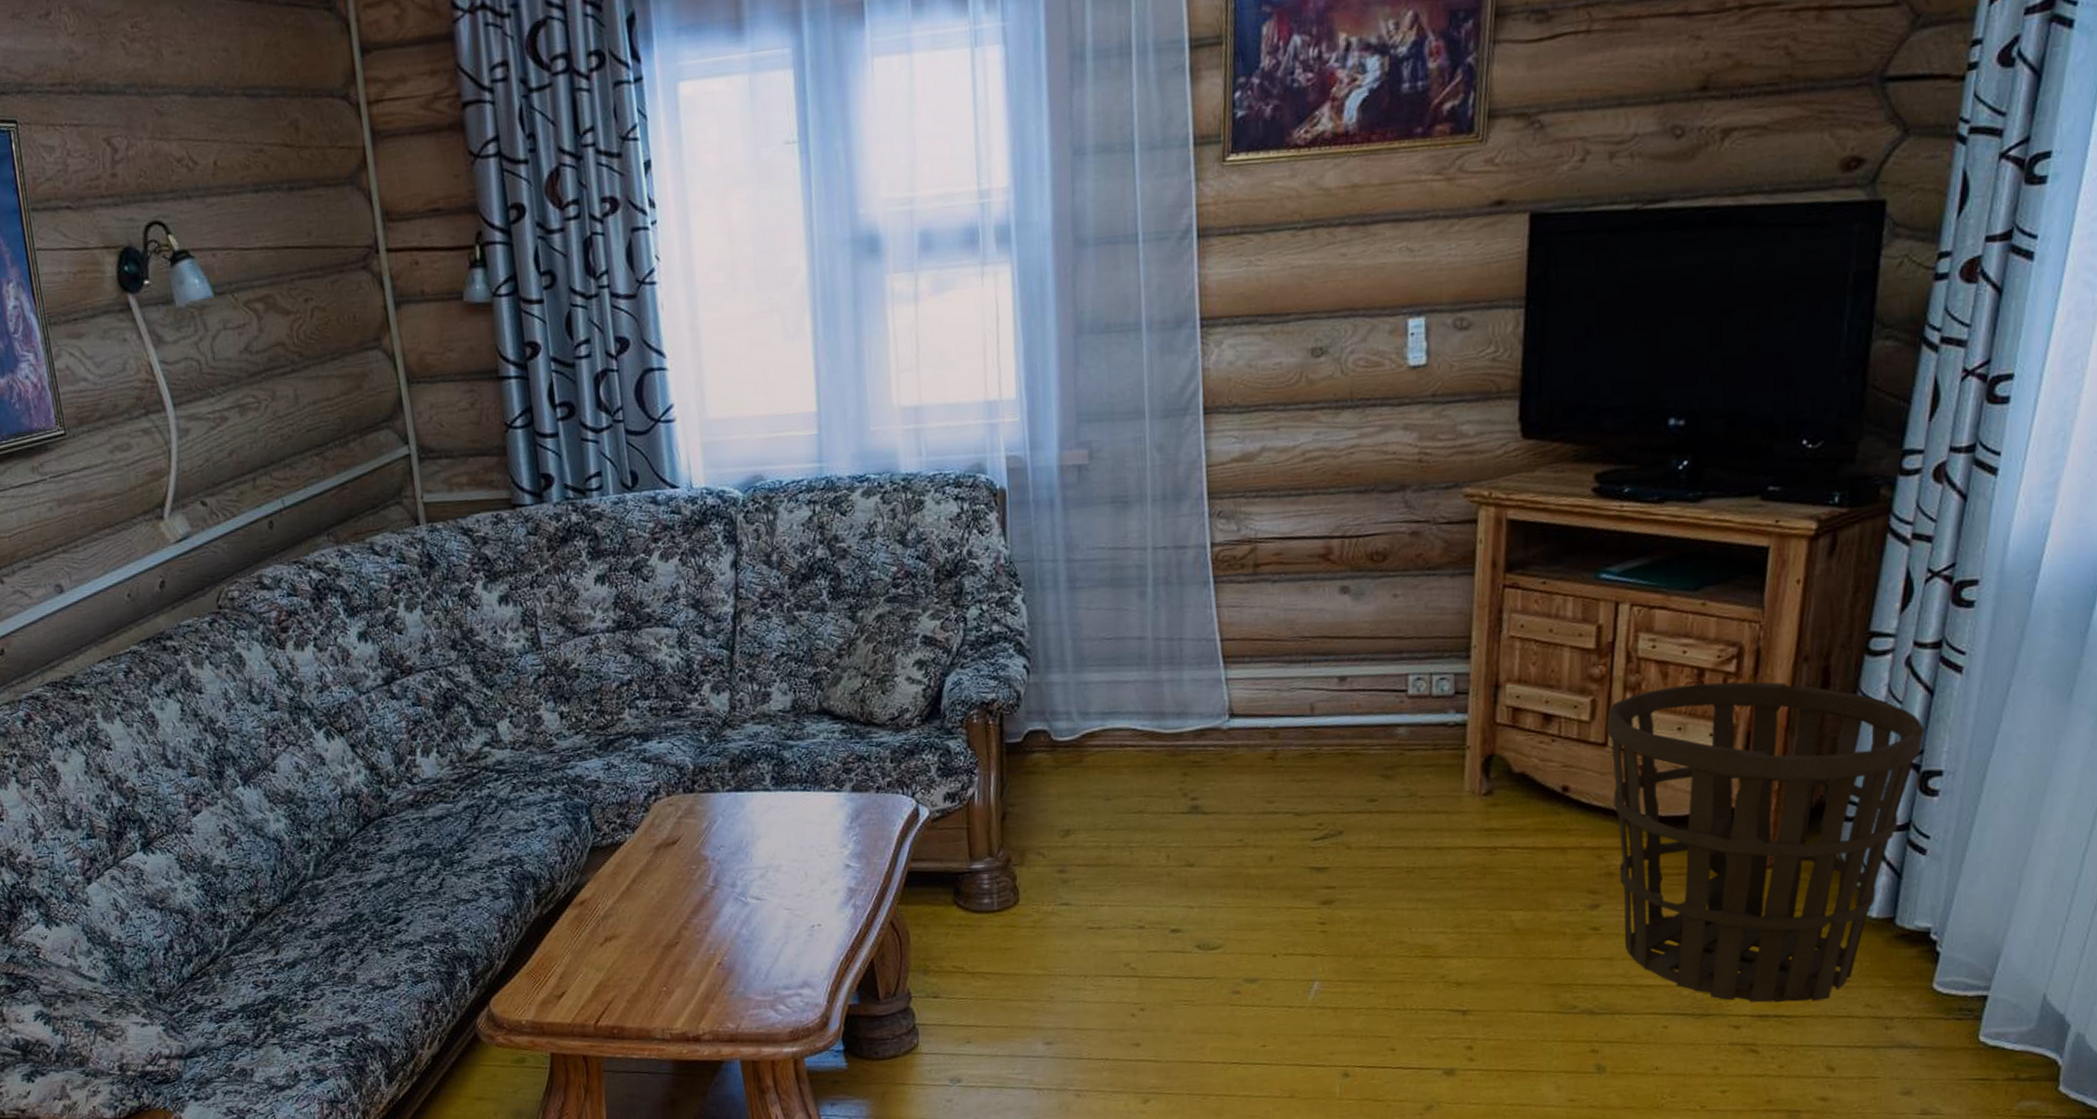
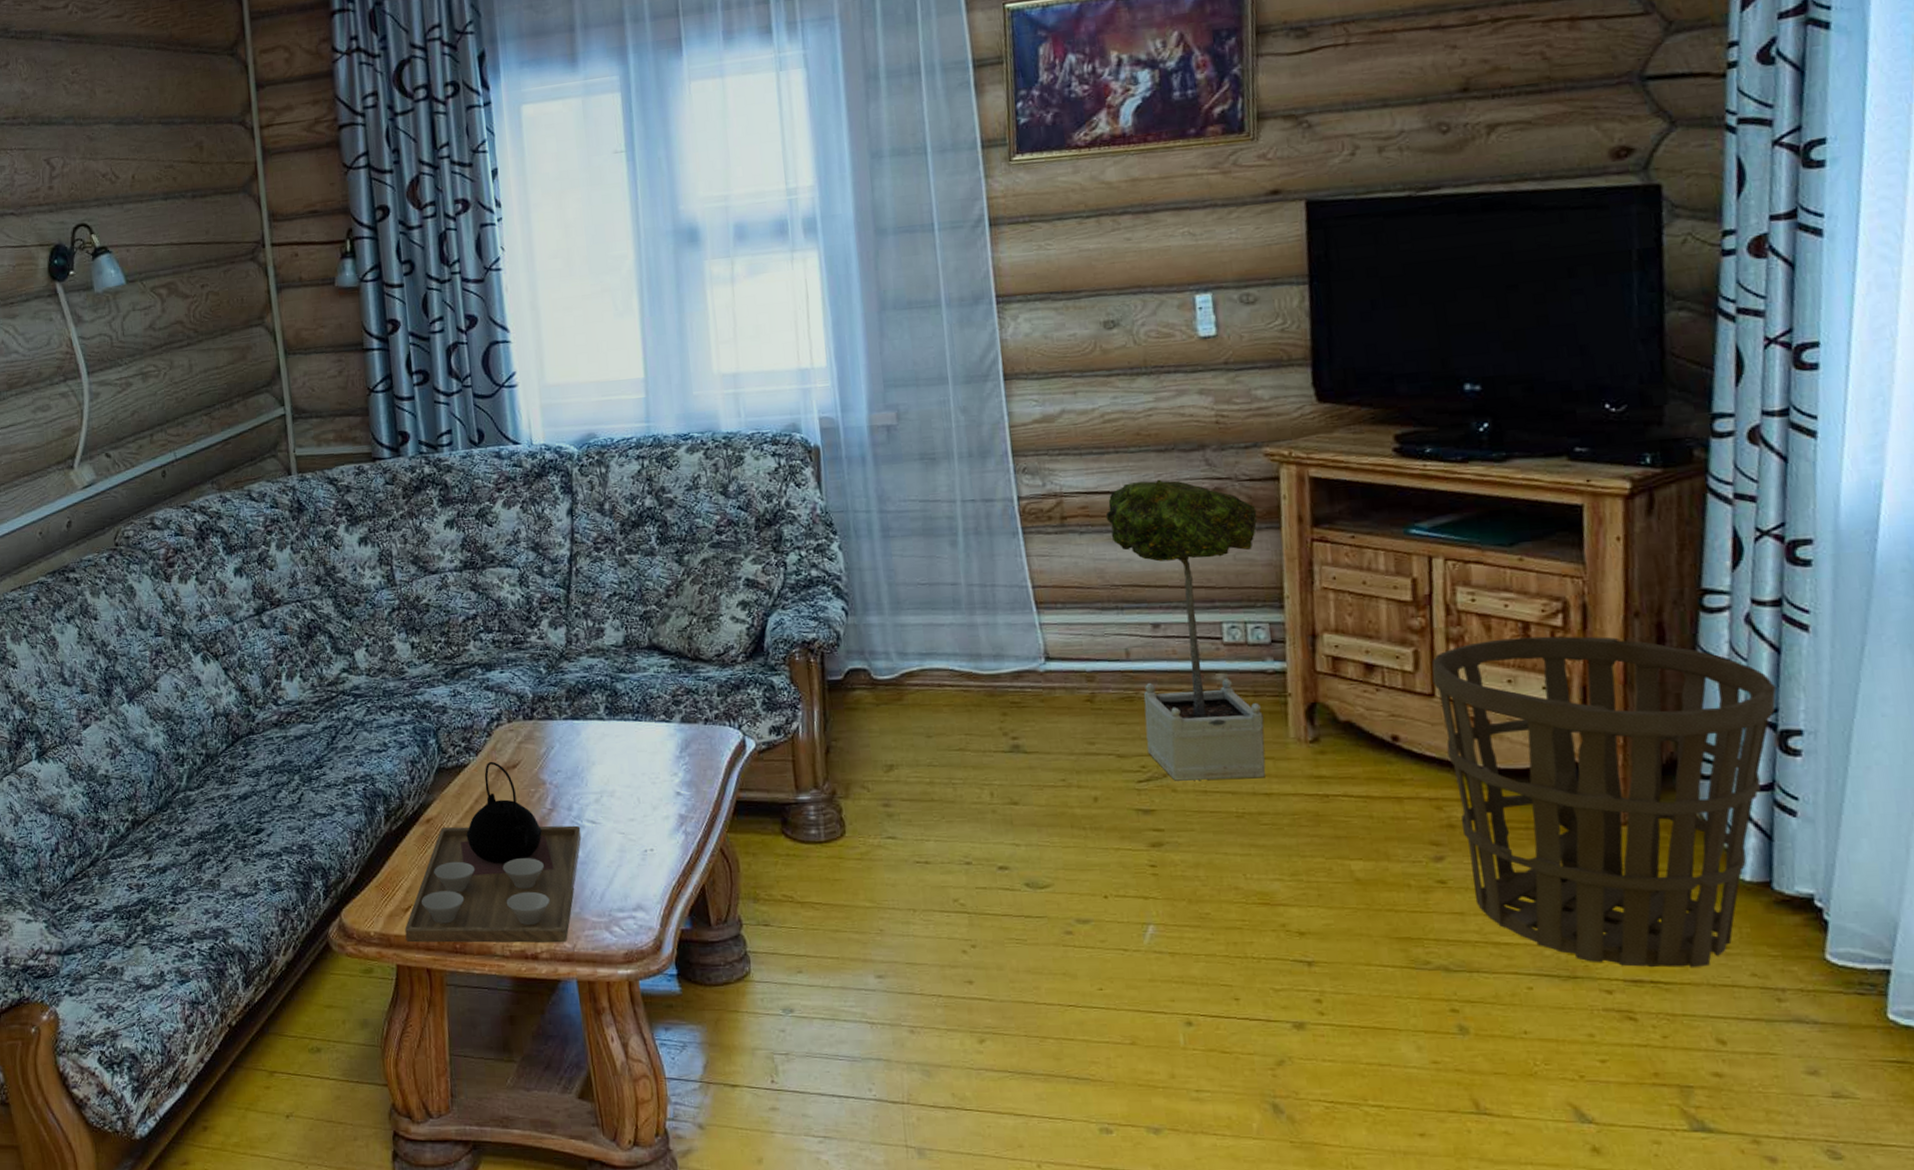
tea set: none [558,838,746,1030] -> present [405,761,582,943]
potted tree: none [1300,523,1452,838] -> present [1105,479,1266,781]

